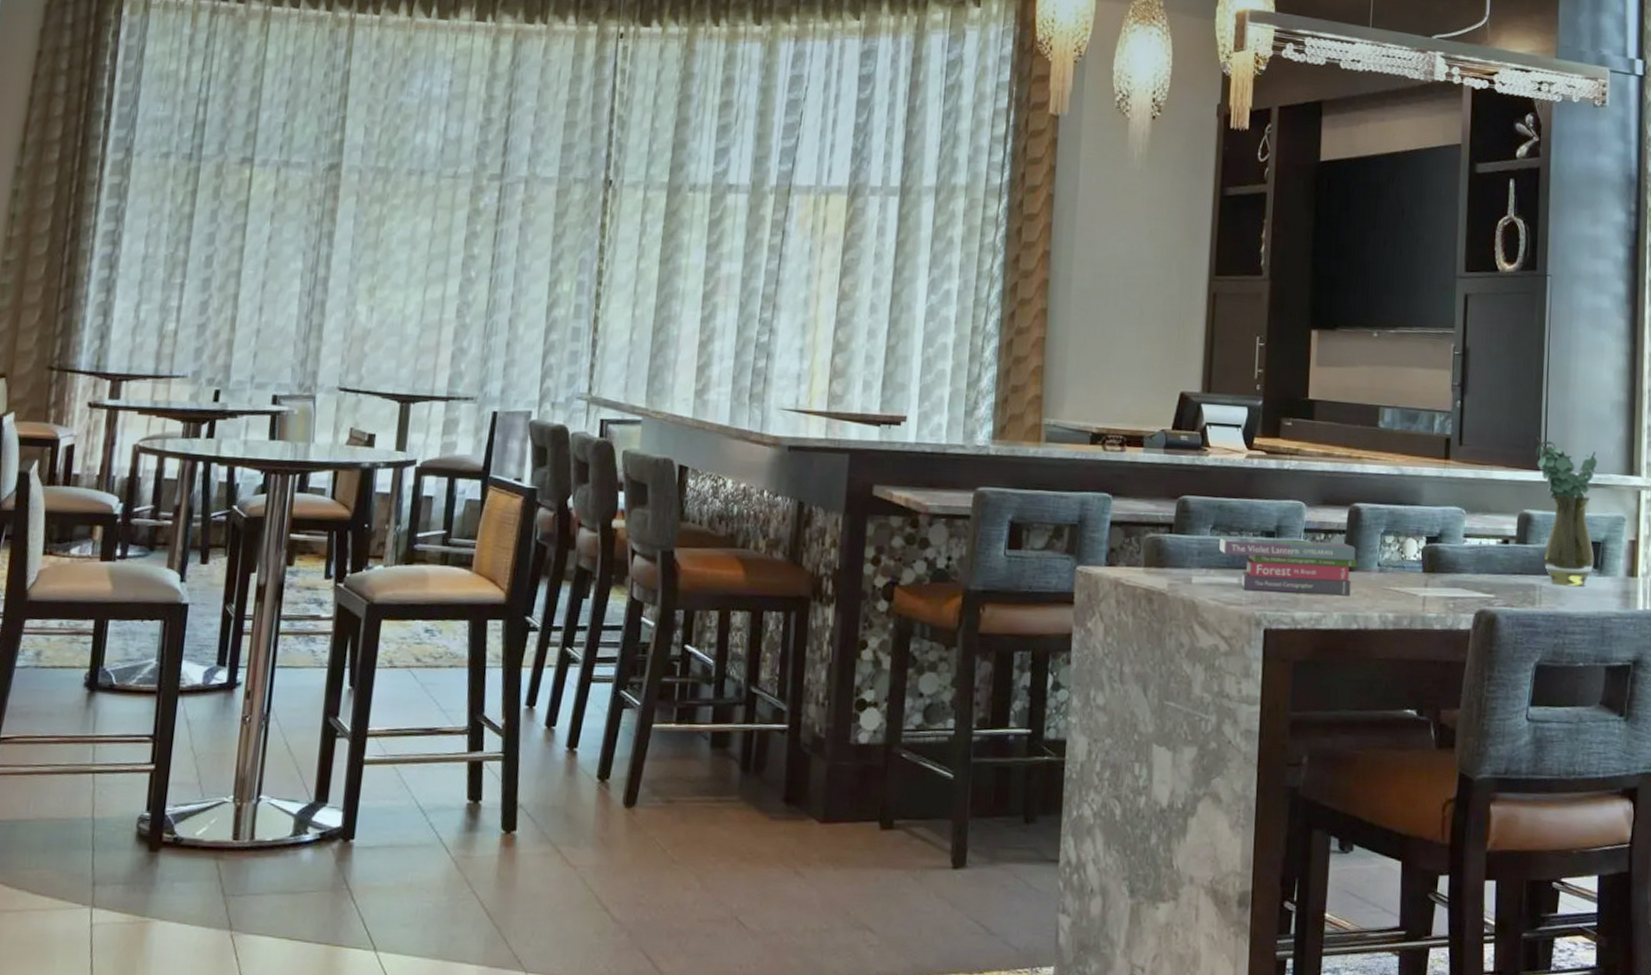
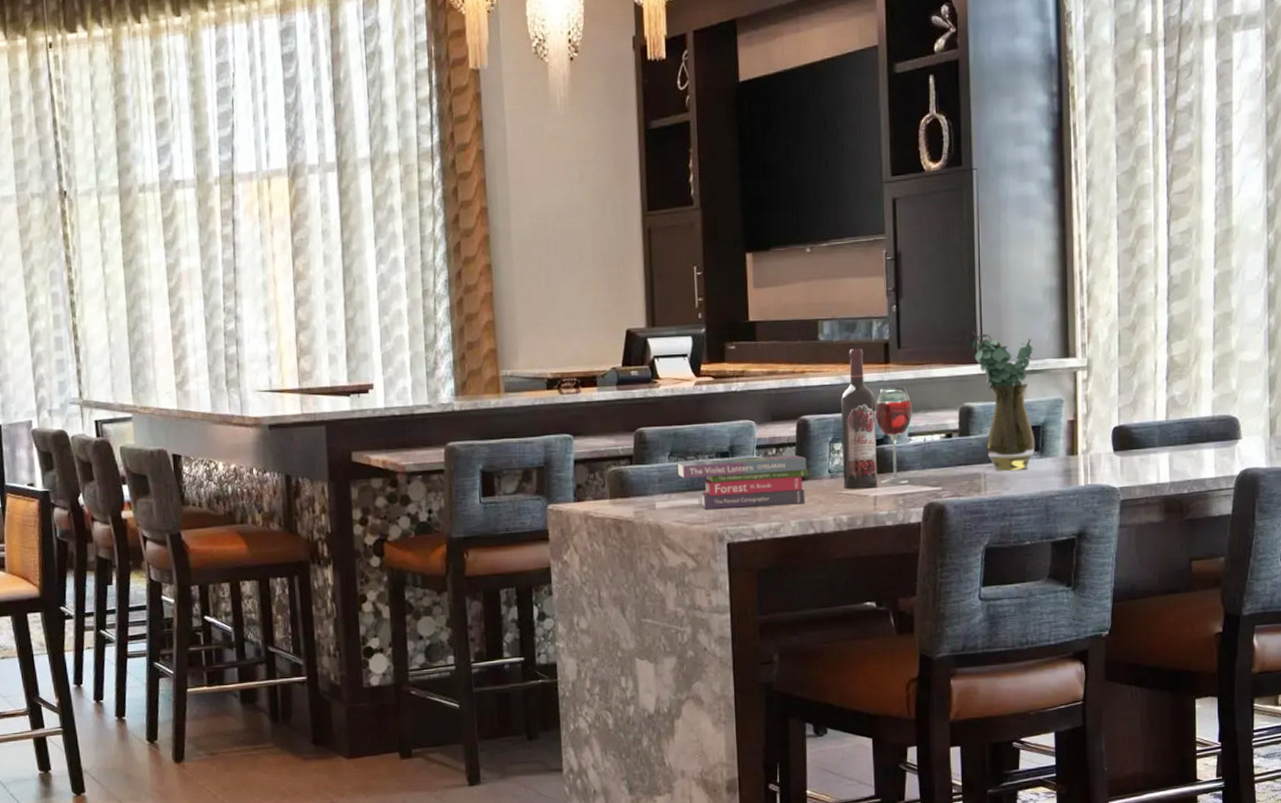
wine bottle: none [1392,440,1432,588] -> present [840,348,877,490]
wineglass: none [1430,484,1470,587] -> present [874,387,912,484]

